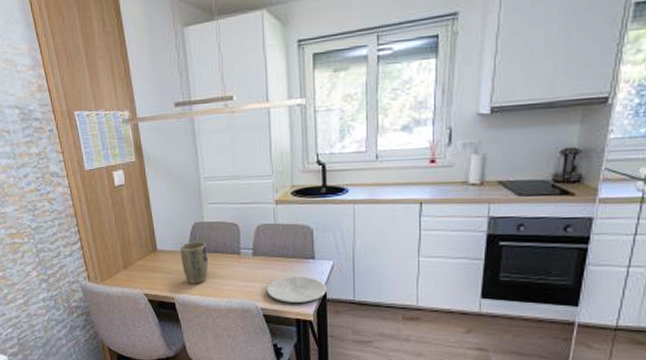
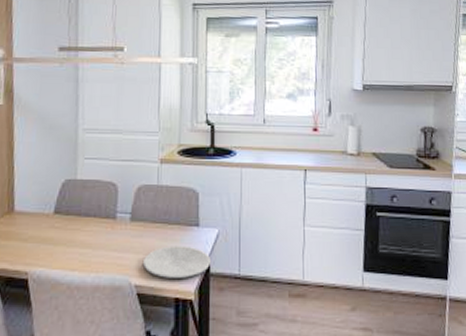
plant pot: present [181,241,209,284] -> none [43,201,78,255]

